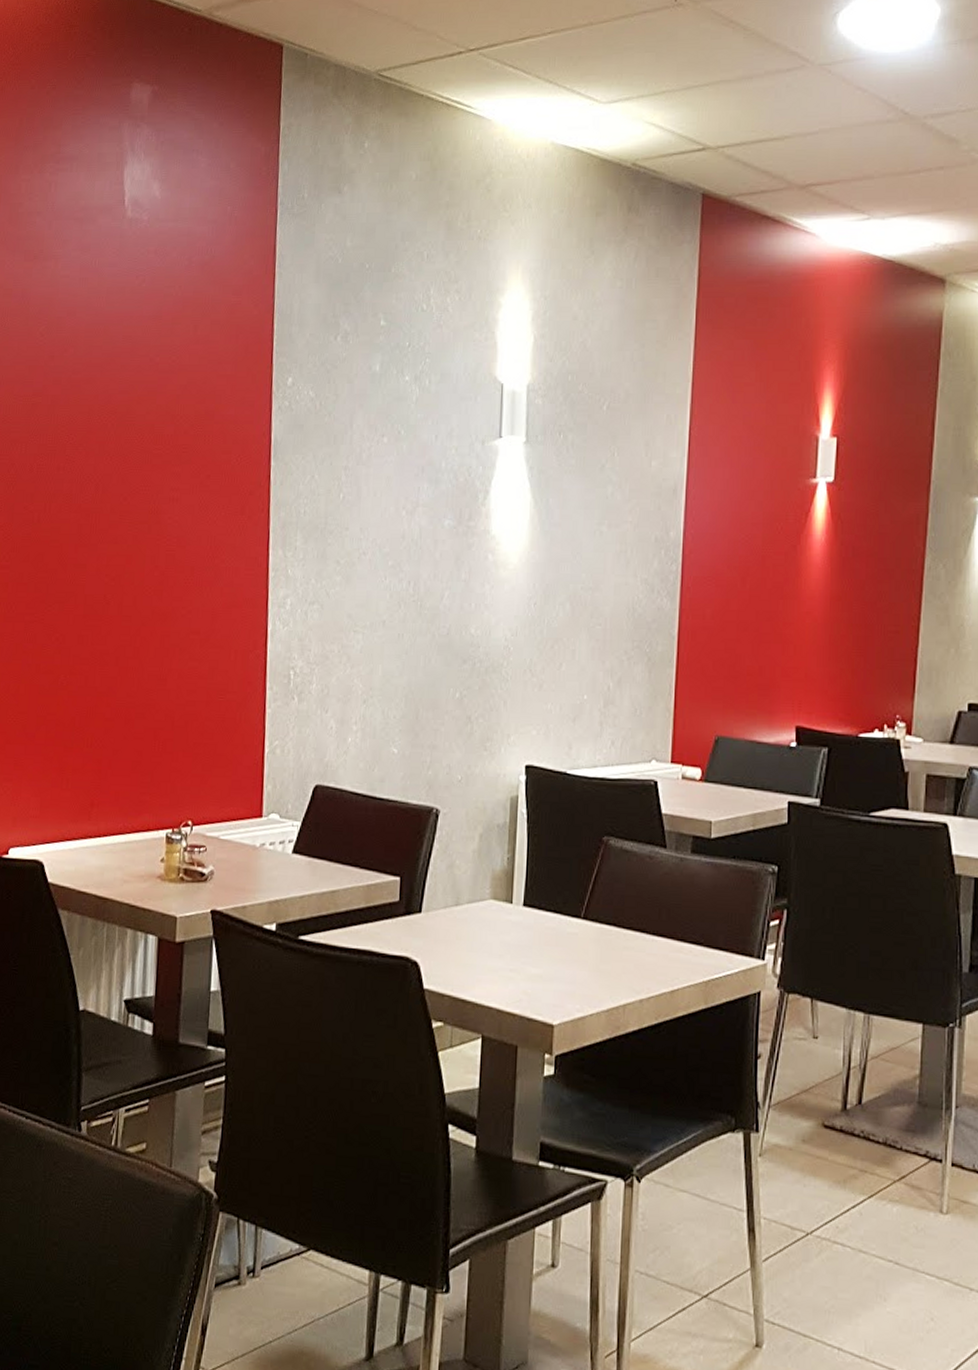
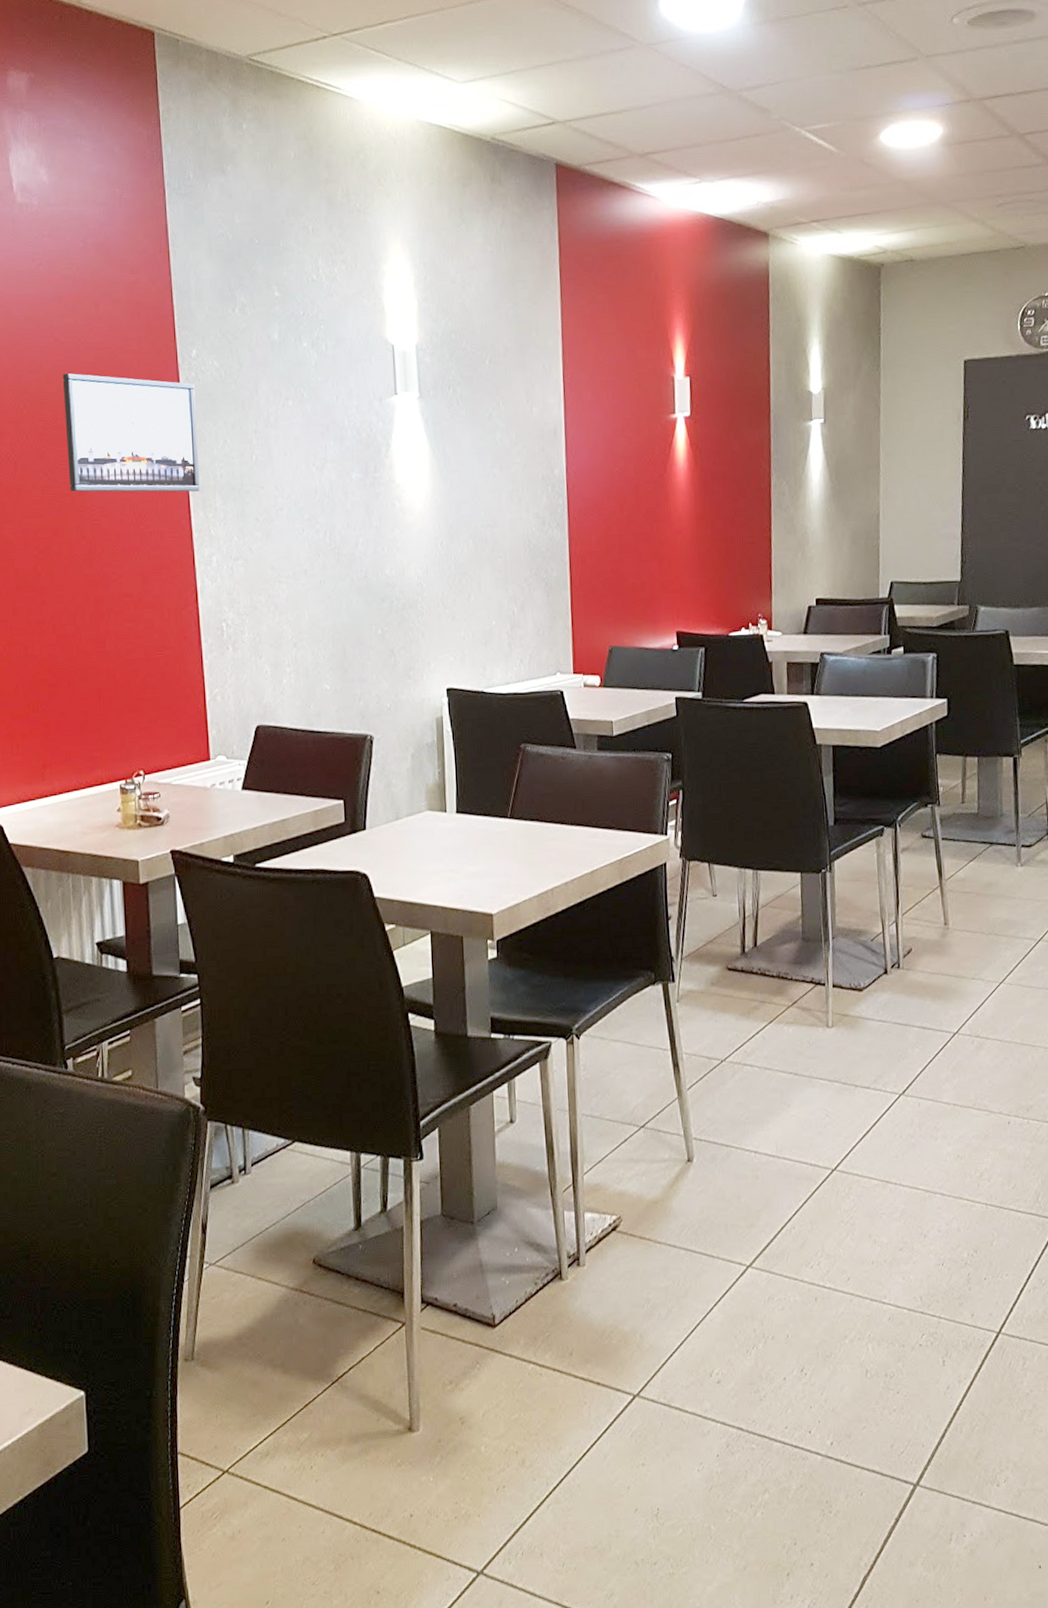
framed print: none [148,396,287,528] -> present [62,373,200,492]

